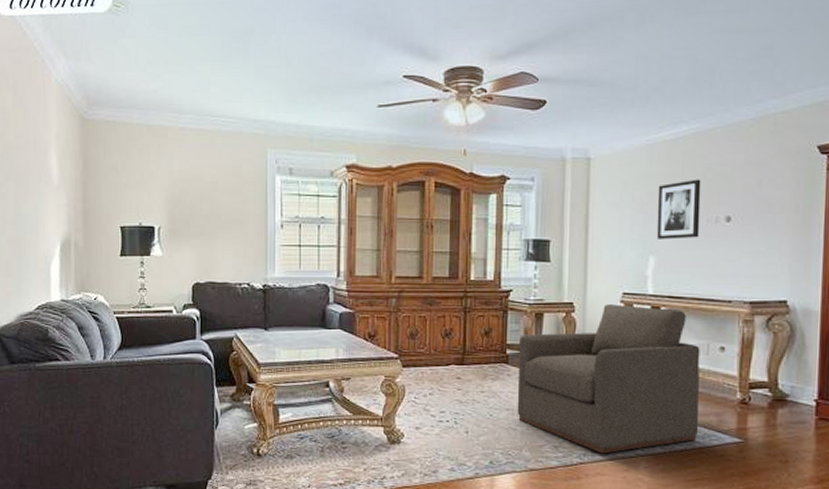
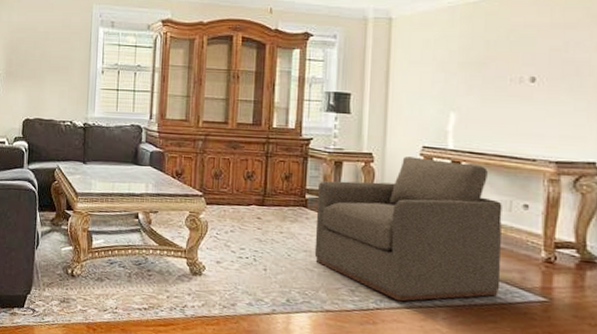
wall art: present [656,179,701,239] -> none [457,40,505,97]

